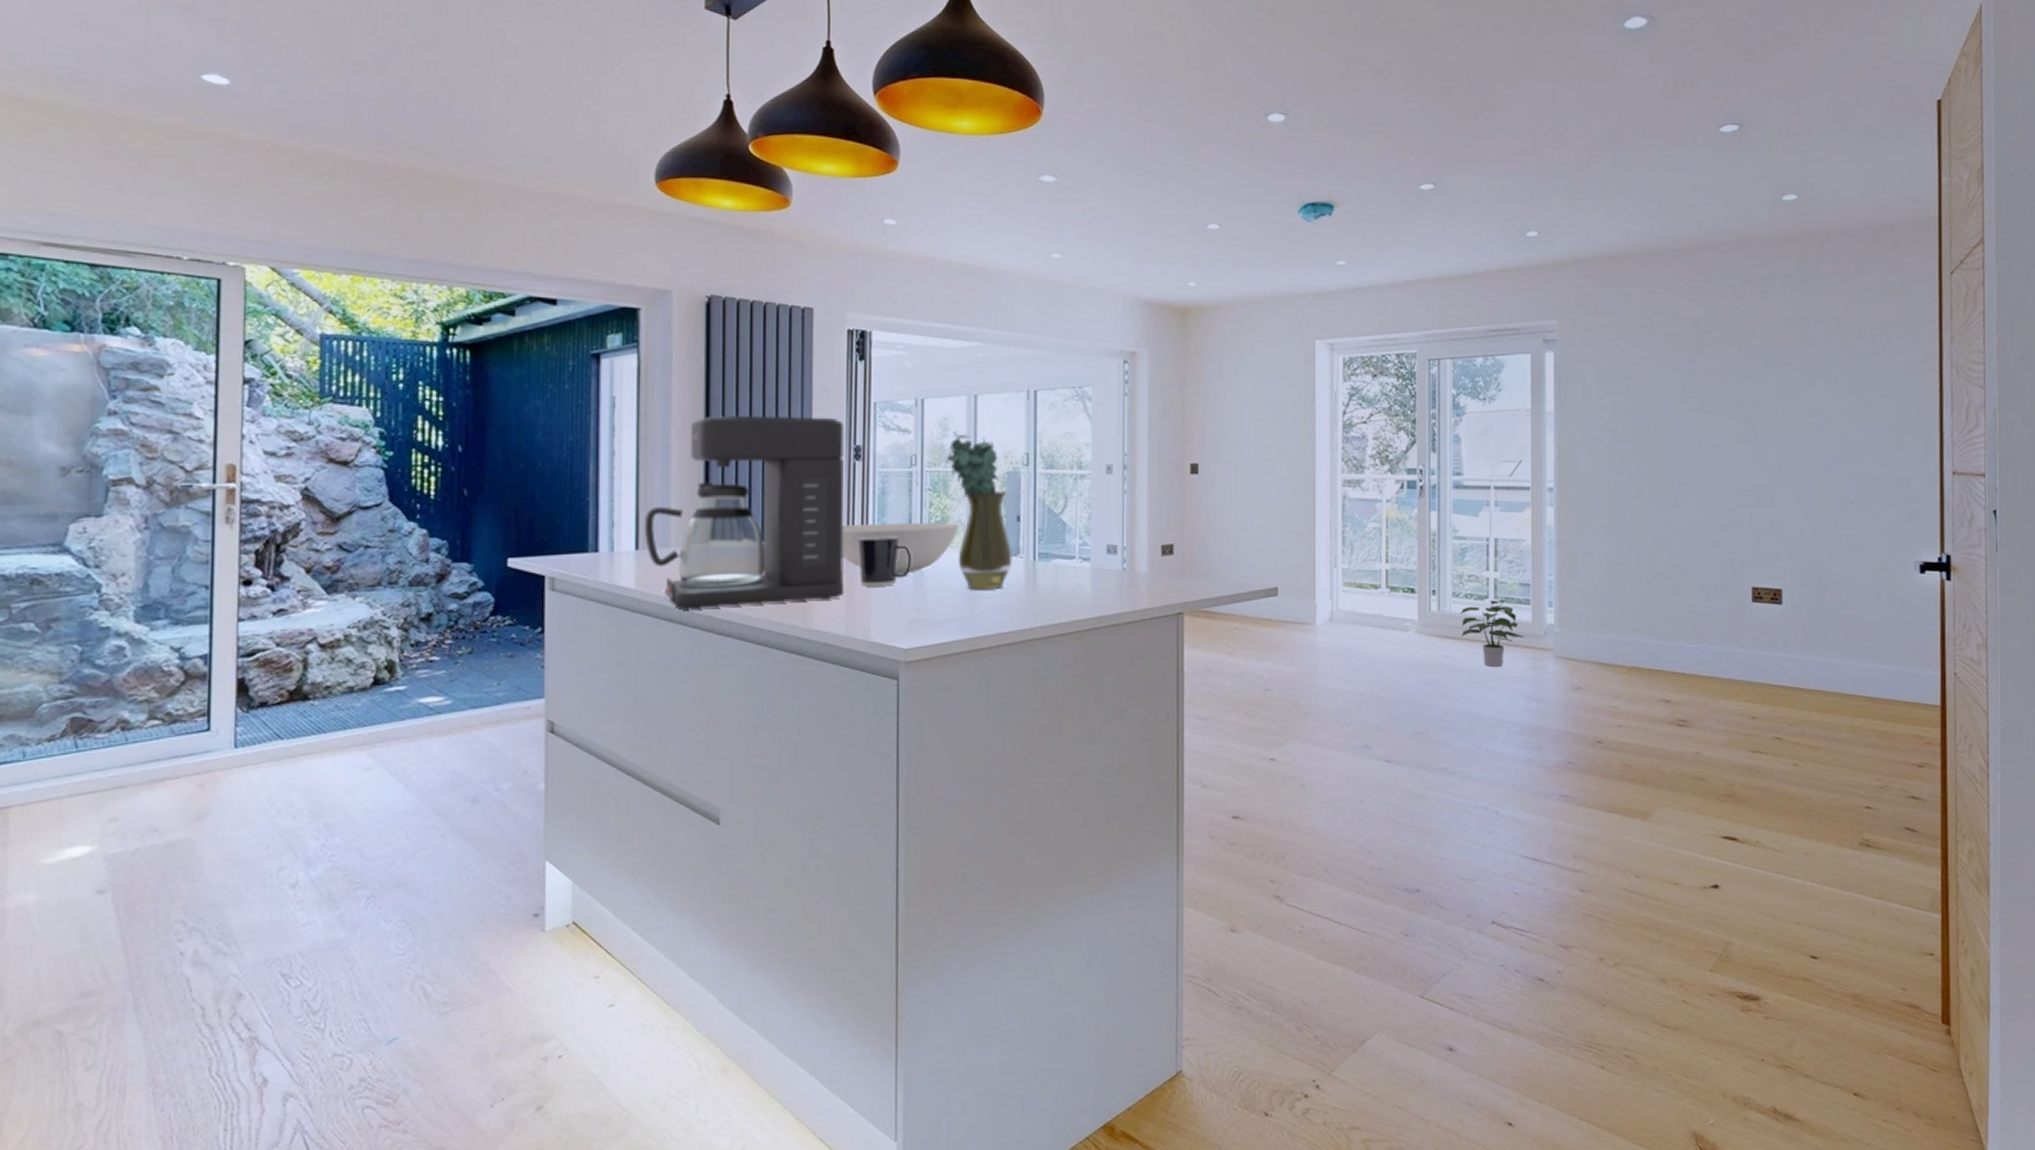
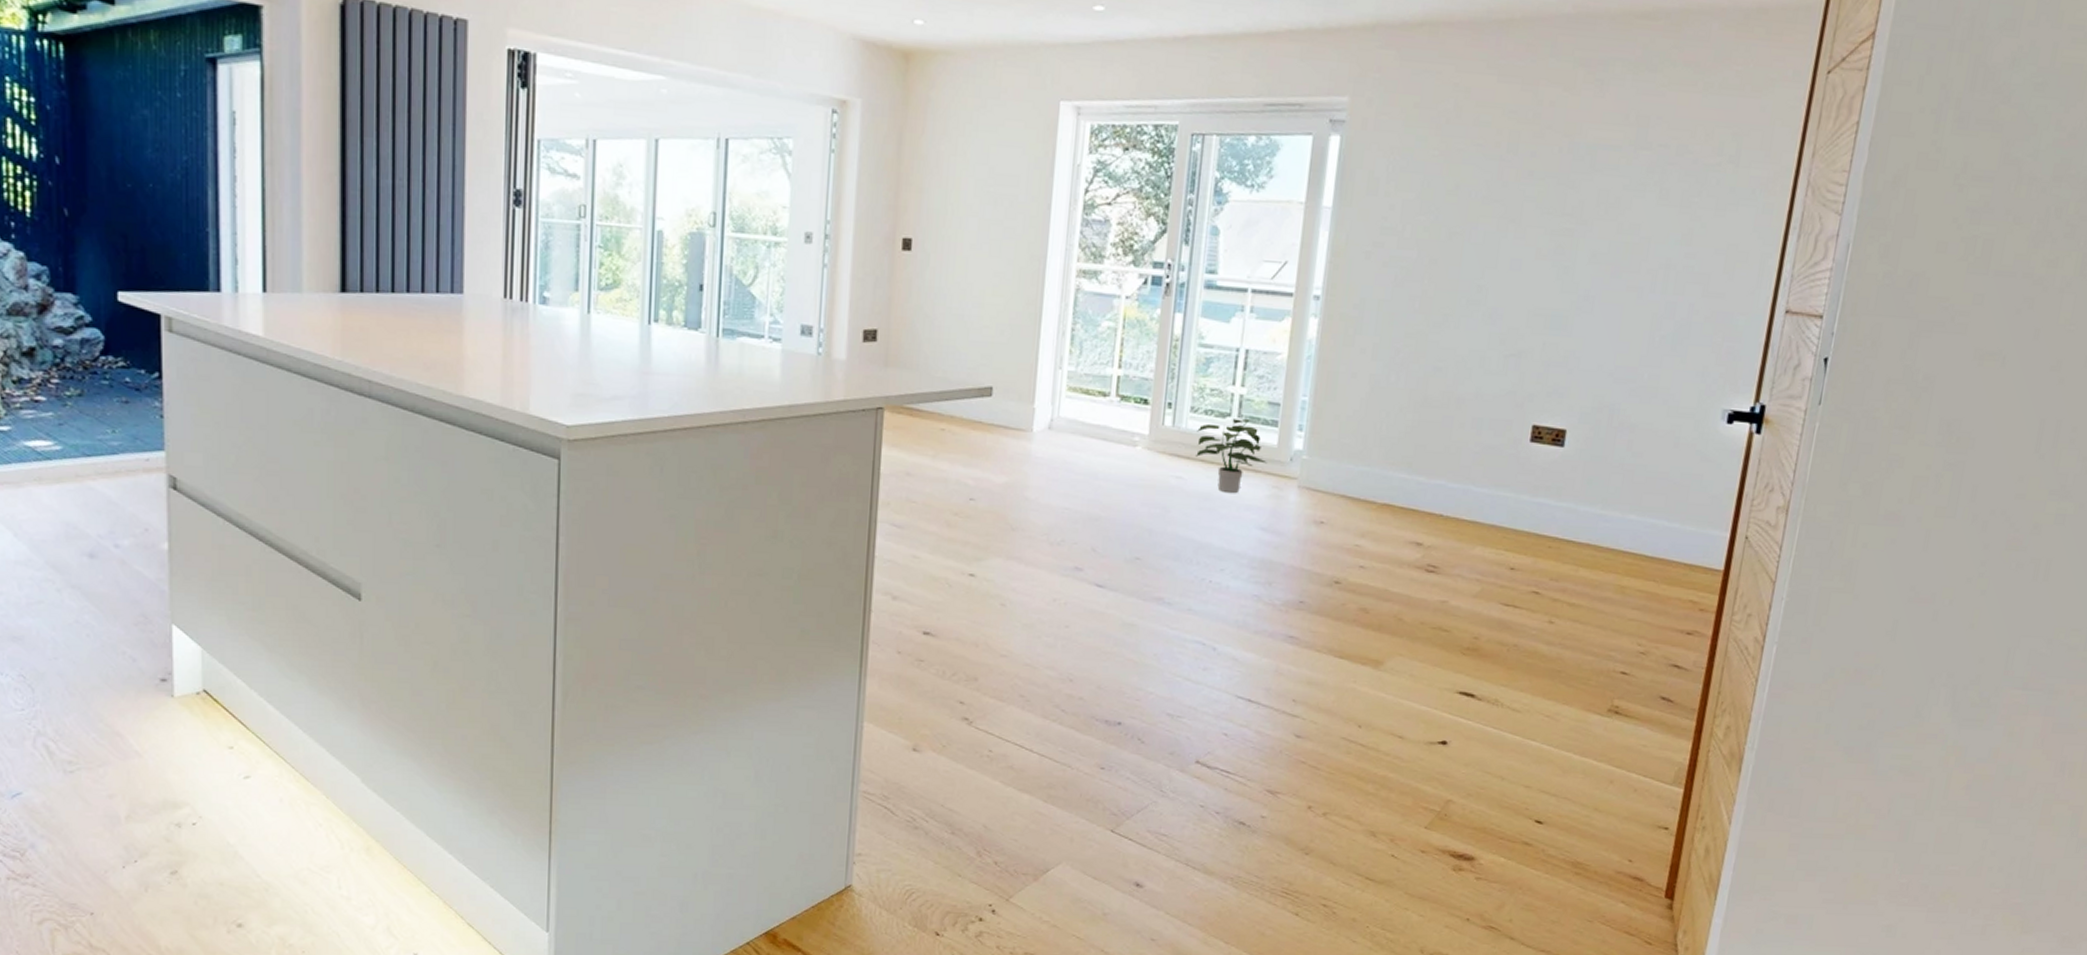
coffee maker: present [644,415,845,610] -> none [272,142,503,365]
bowl: present [842,523,959,573] -> none [498,280,633,341]
mug: present [857,536,913,586] -> none [516,295,579,354]
vase: present [946,431,1013,590] -> none [619,180,693,367]

